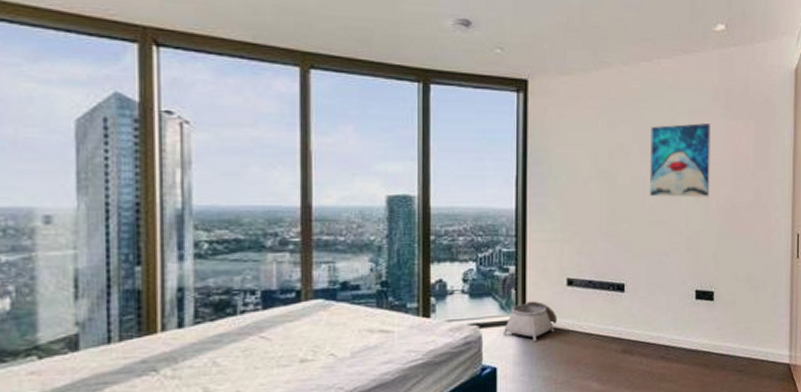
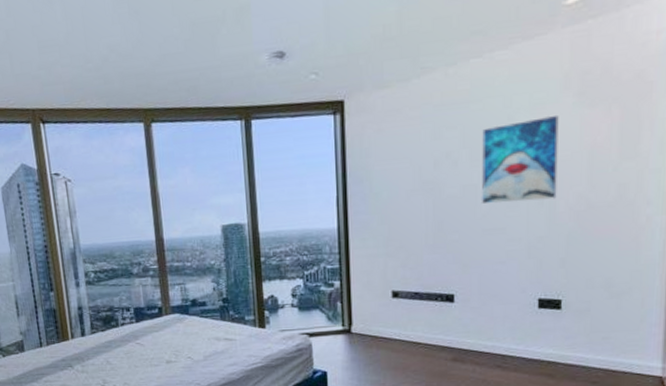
basket: present [503,300,558,342] -> none [331,312,384,350]

